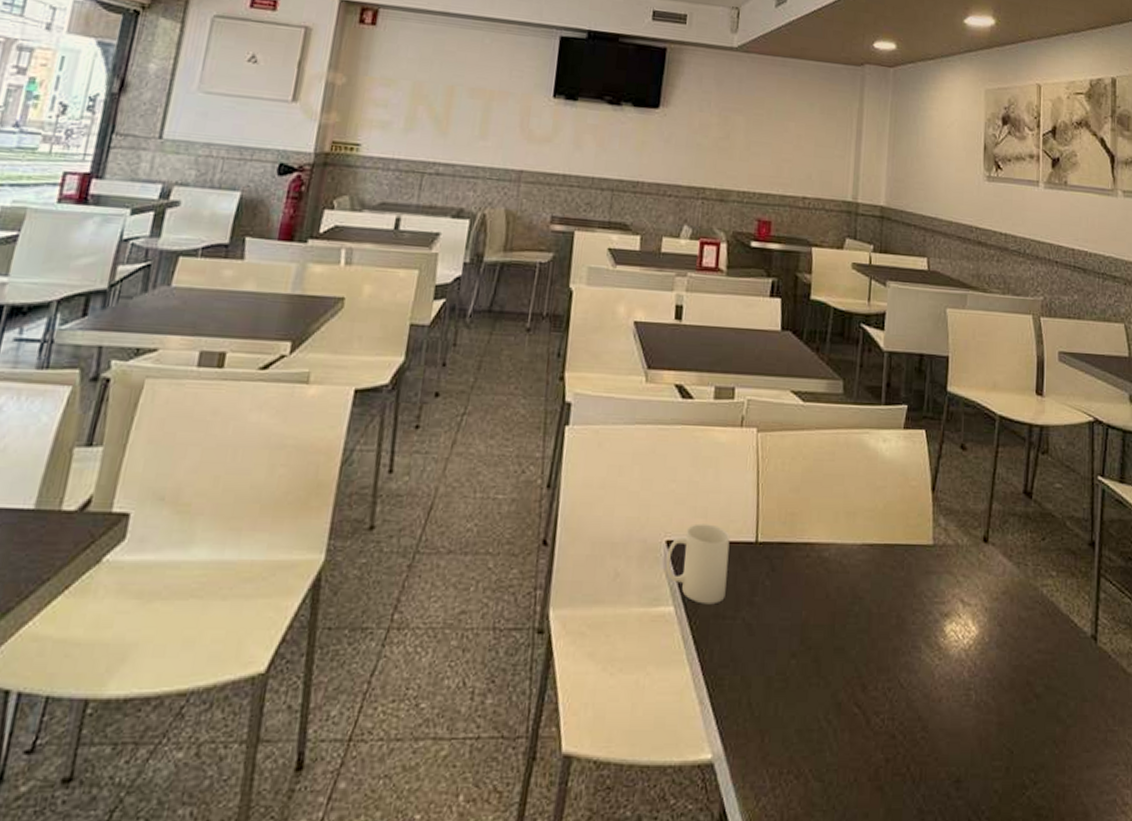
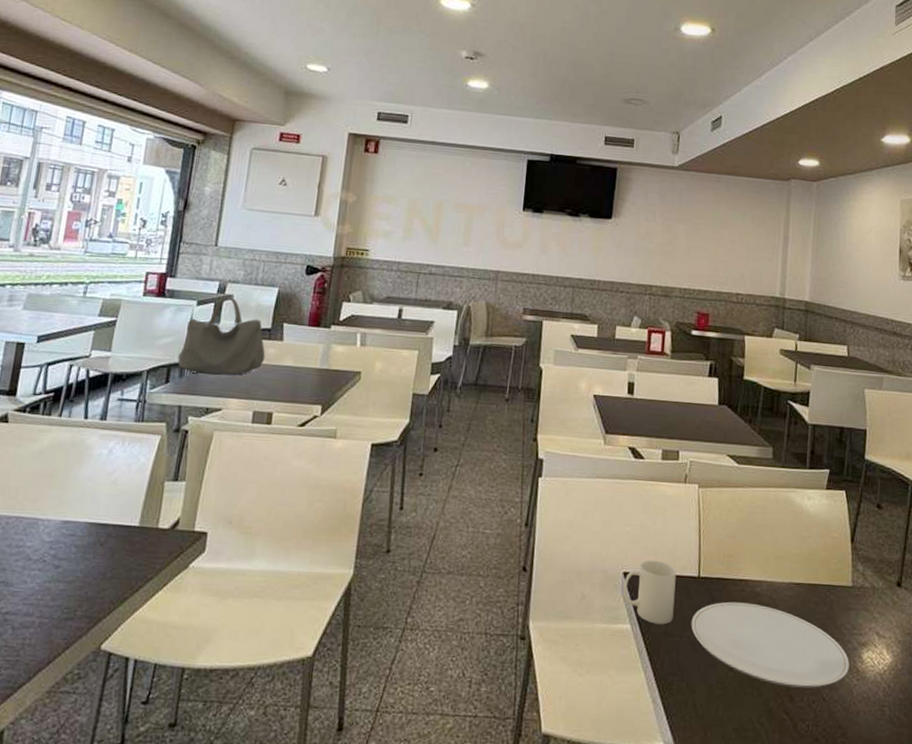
handbag: none [100,203,220,305] -> present [177,296,266,375]
plate: none [746,571,930,673] -> present [691,601,849,689]

